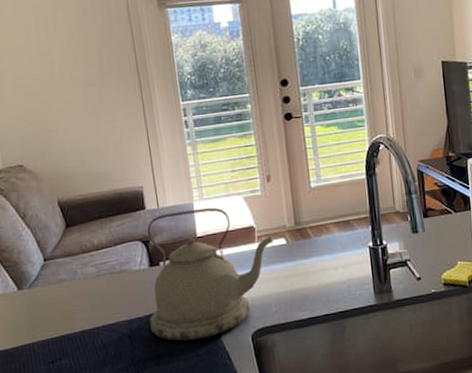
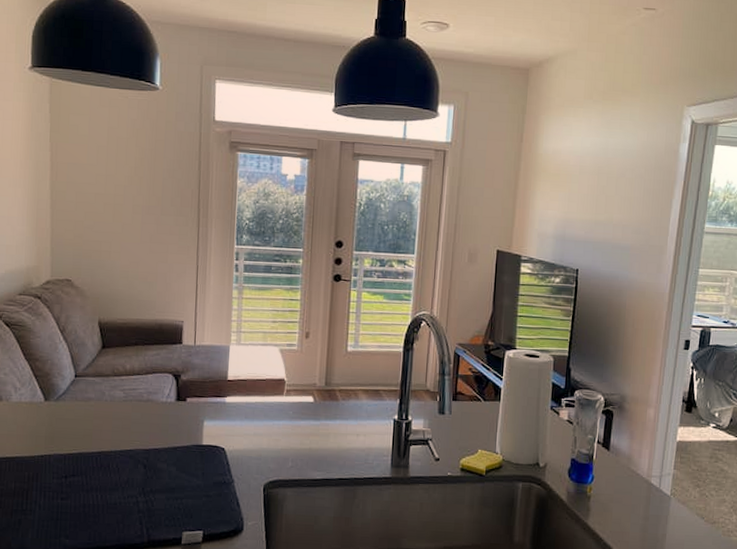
kettle: present [147,207,273,341] -> none [167,351,301,480]

